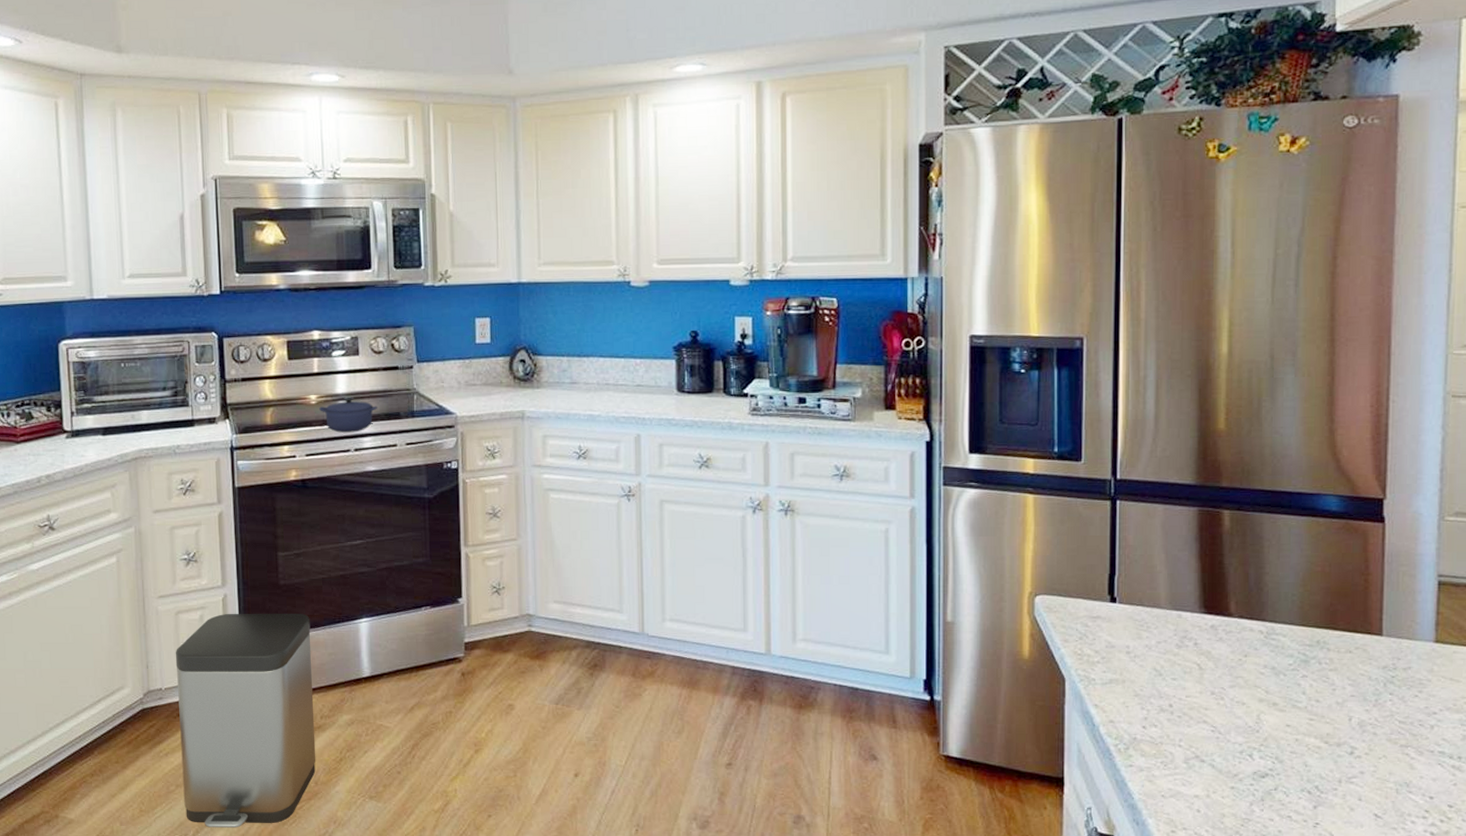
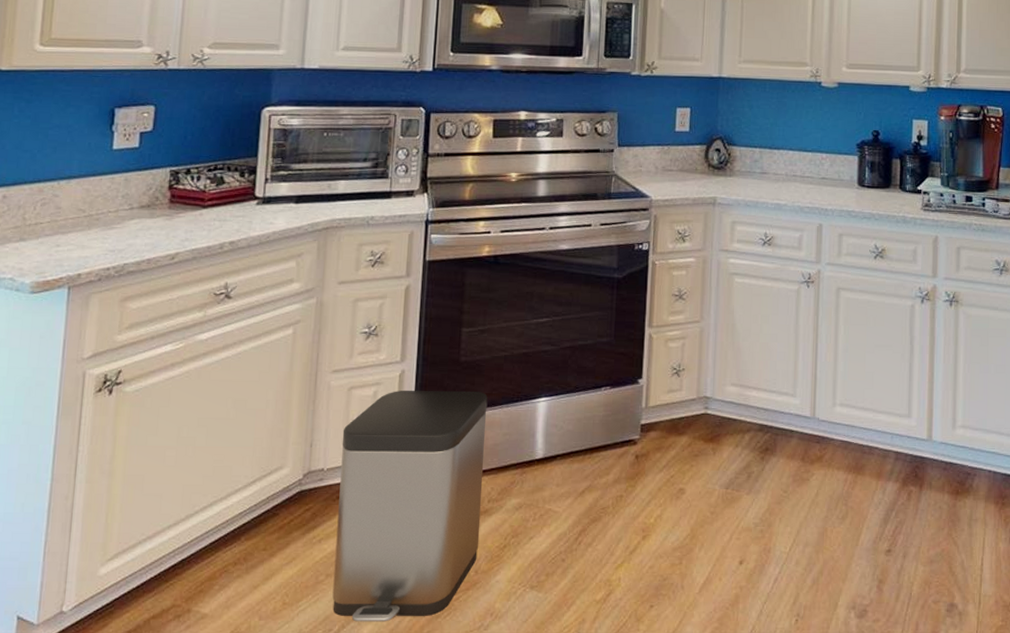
cooking pot: present [319,397,378,433] -> none [519,176,577,211]

